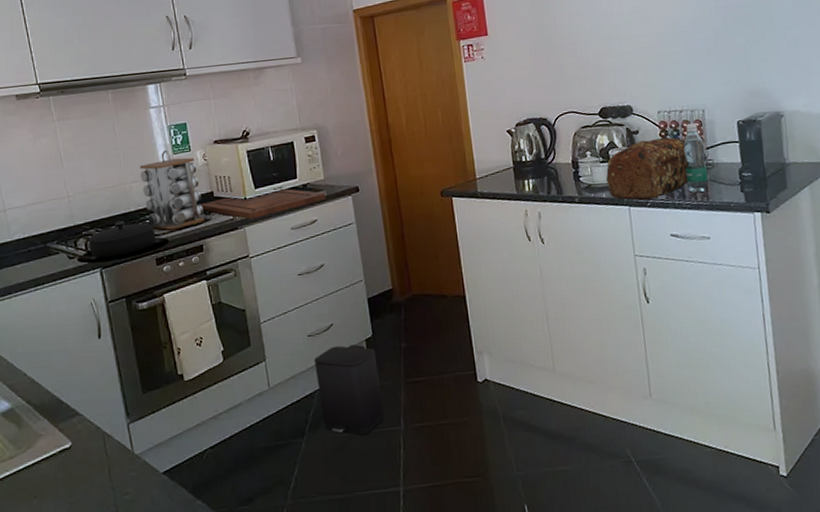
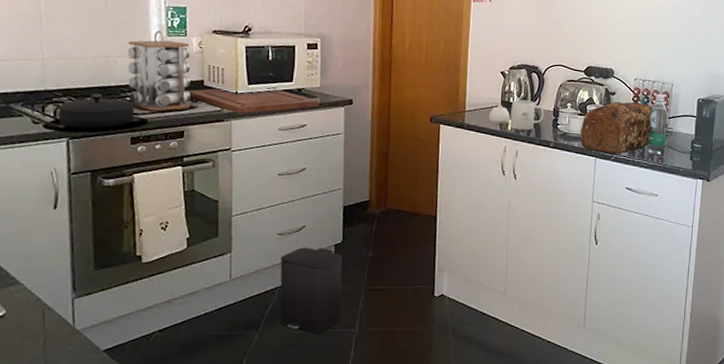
sugar bowl: none [502,166,527,188] -> present [488,105,511,124]
mug: none [524,156,563,190] -> present [510,99,545,130]

